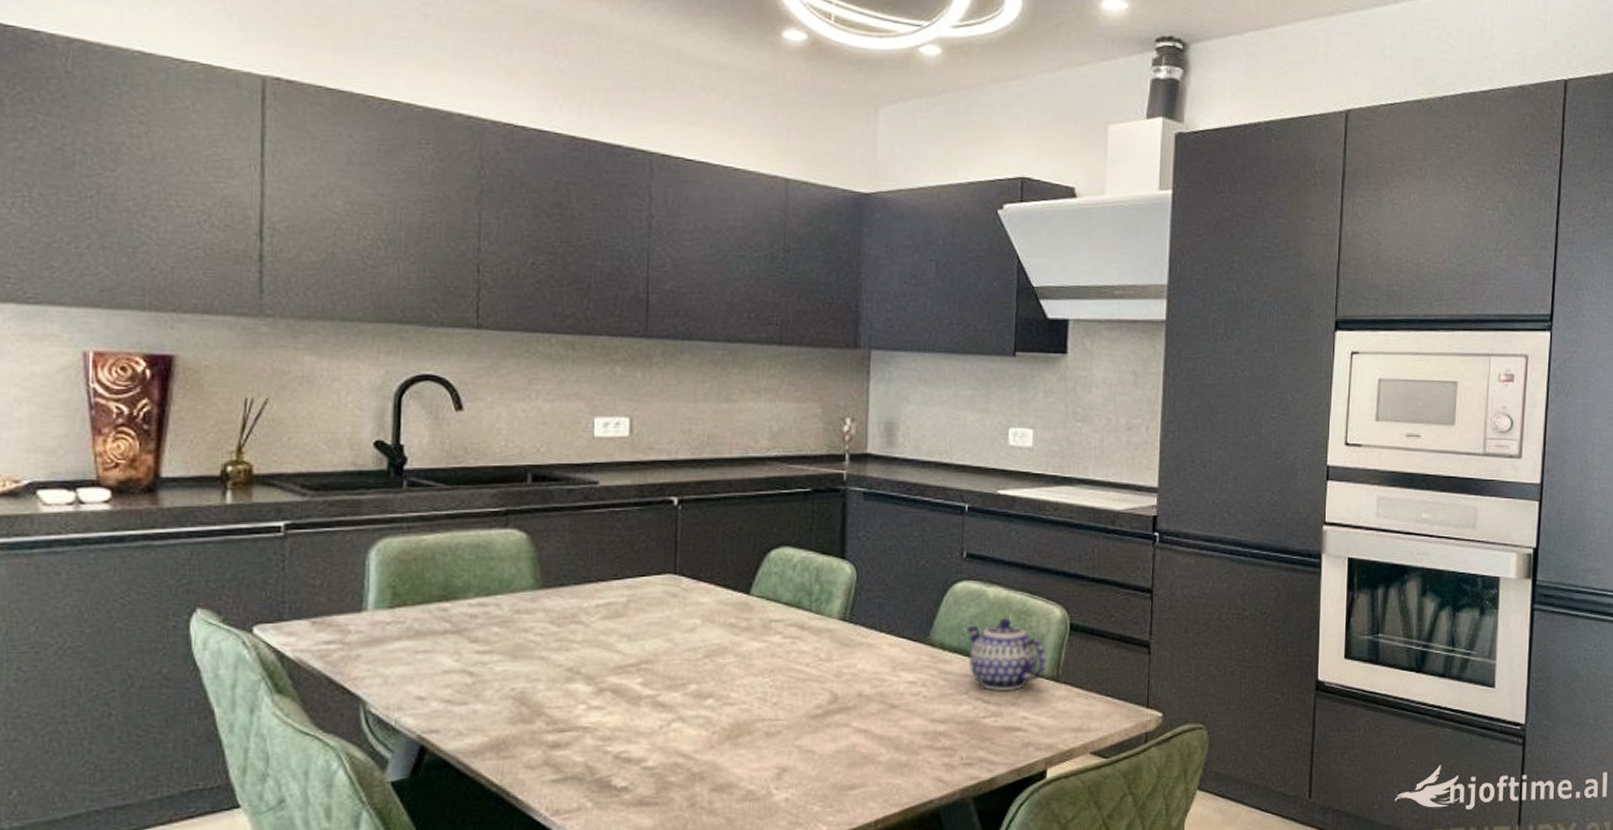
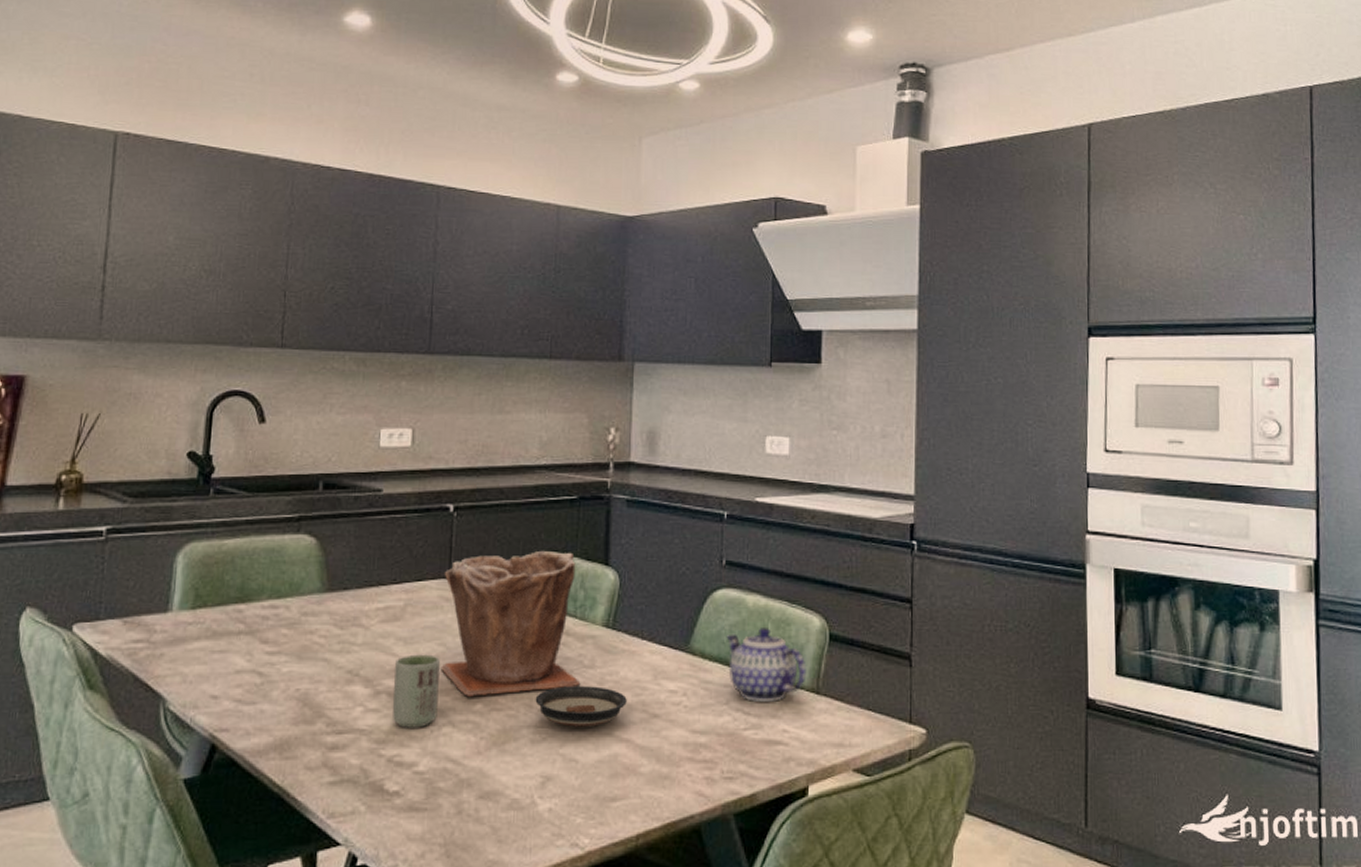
cup: none [617,650,667,725] -> present [392,654,440,728]
plant pot: none [669,544,817,692] -> present [441,550,581,697]
saucer: none [769,679,865,721] -> present [535,686,627,728]

